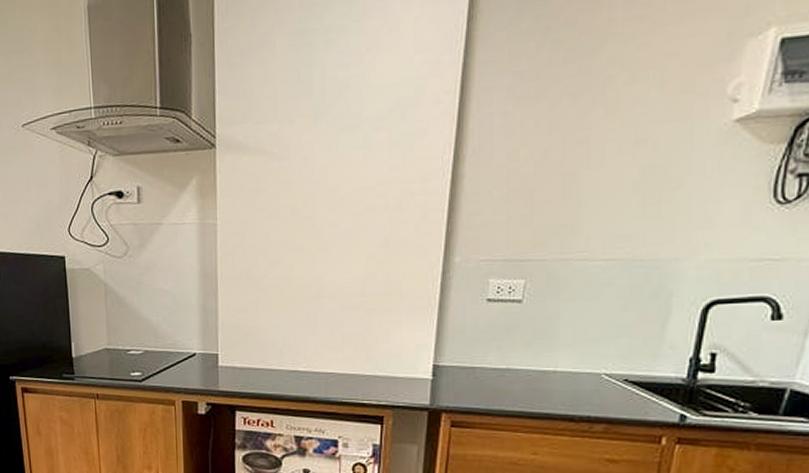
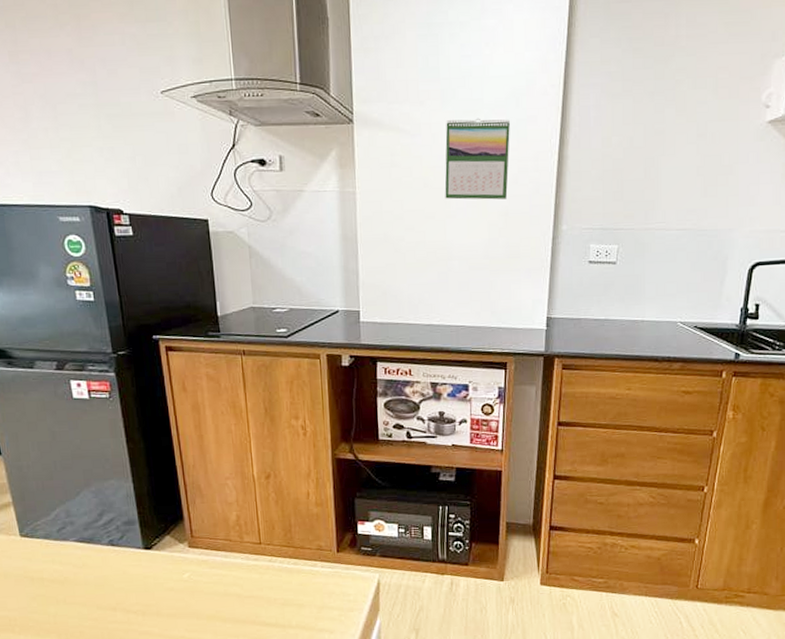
calendar: none [315,134,393,229] -> present [444,118,510,200]

